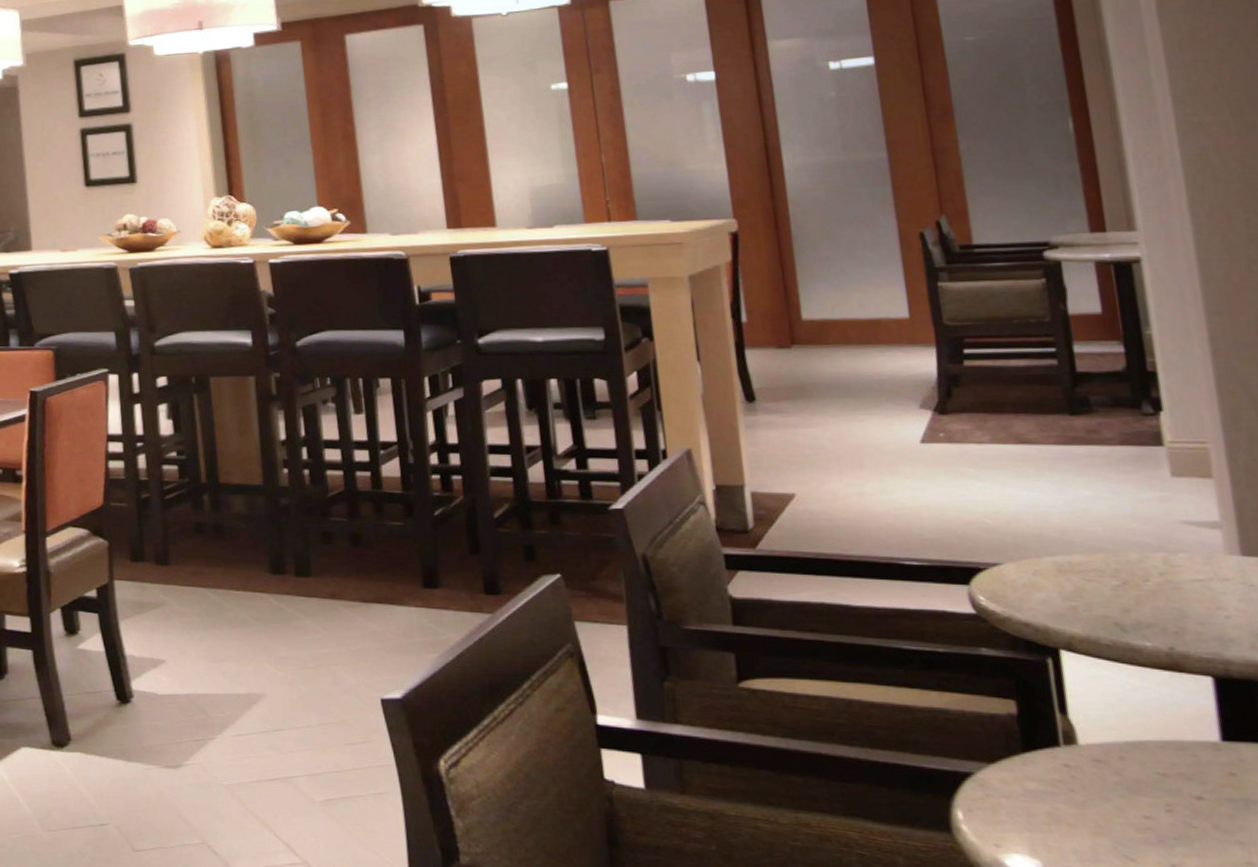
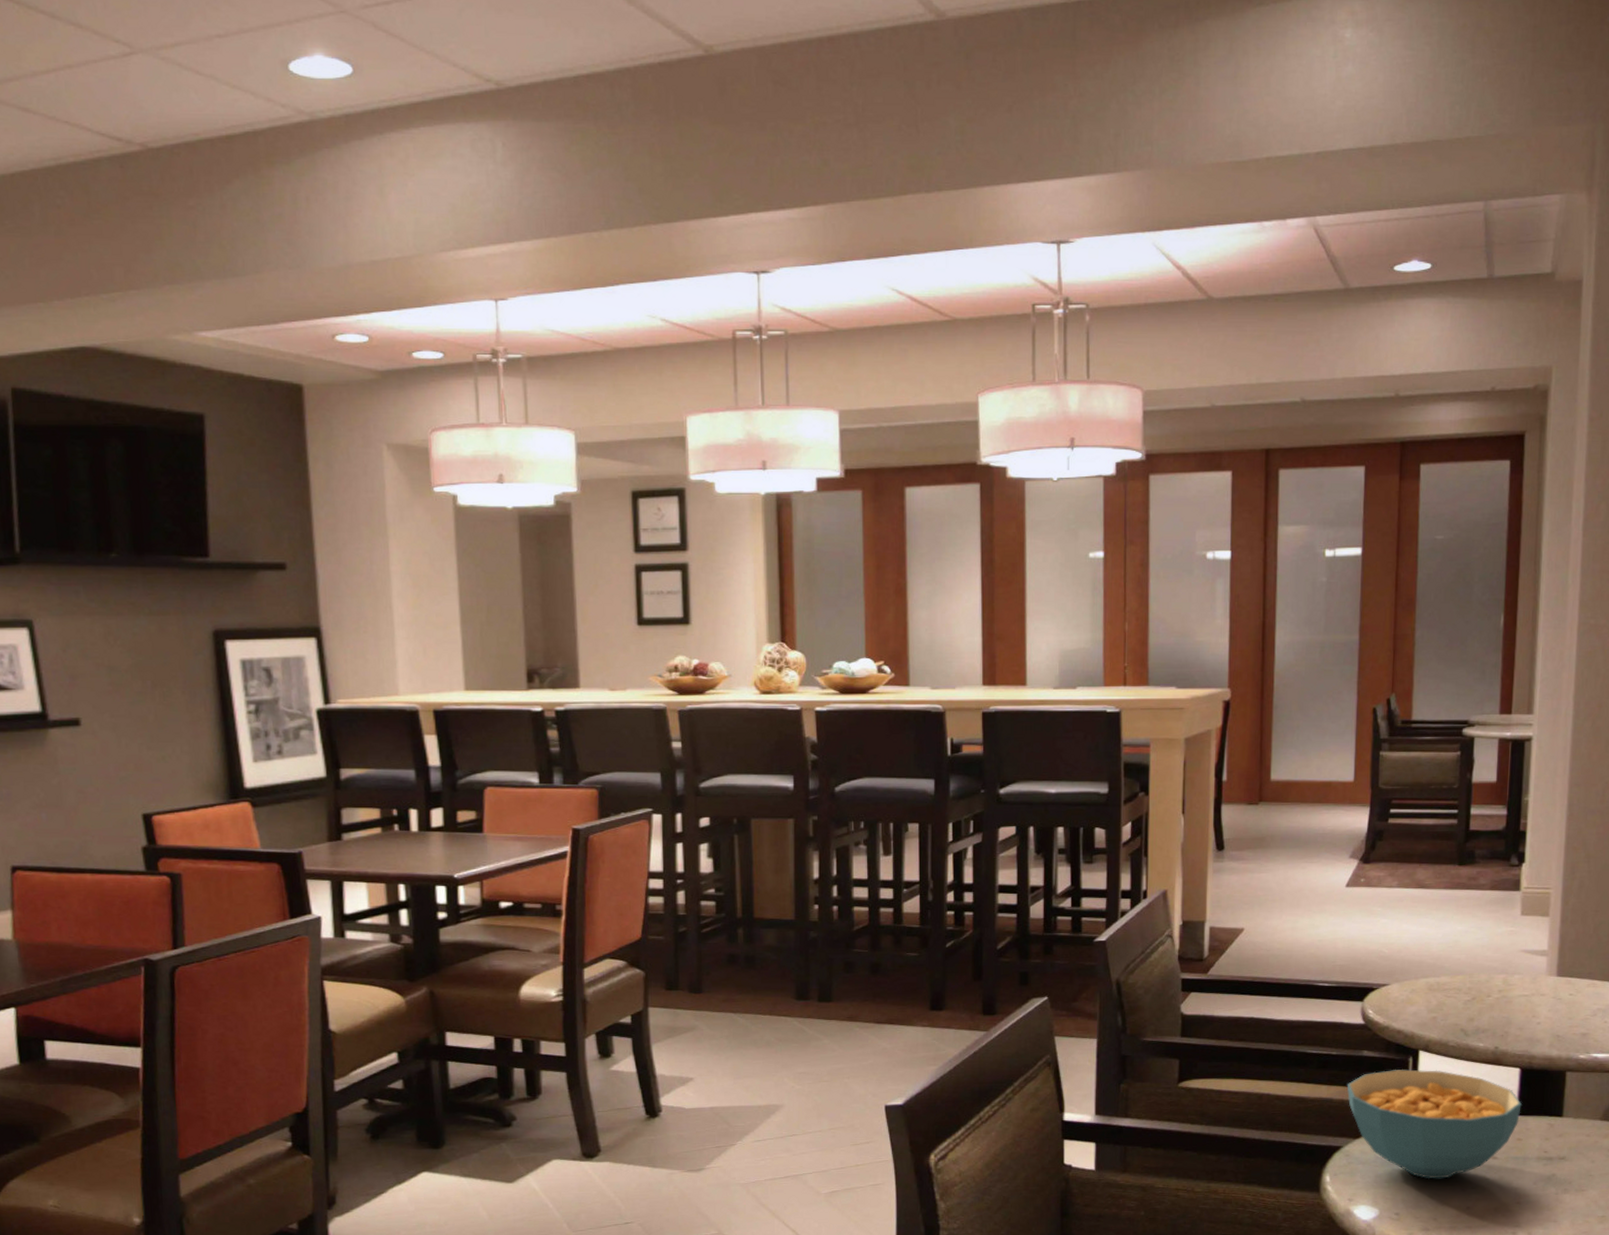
cereal bowl: none [965,674,1227,824] -> present [1346,1069,1522,1179]

